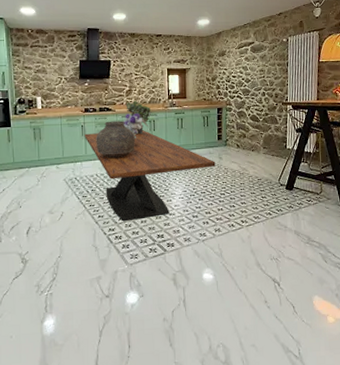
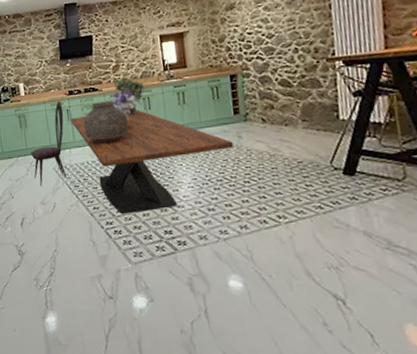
dining chair: none [43,117,78,197] -> present [31,101,67,187]

